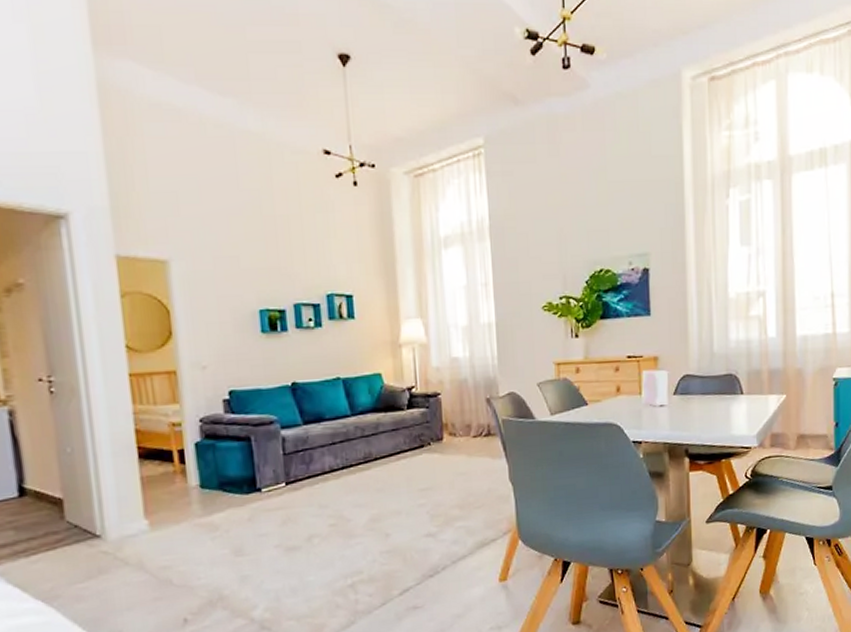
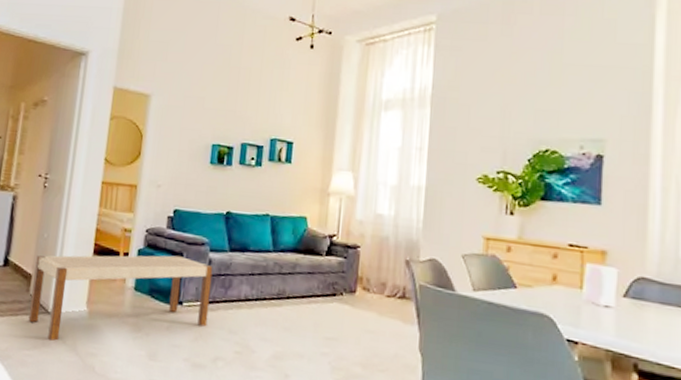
bench: none [63,440,294,565] -> present [28,255,213,341]

